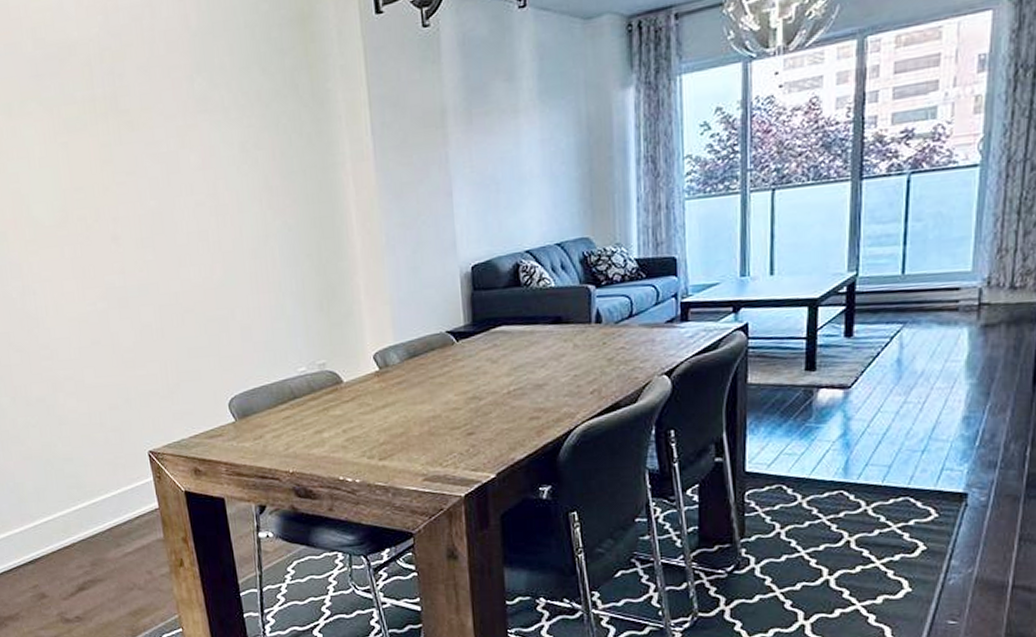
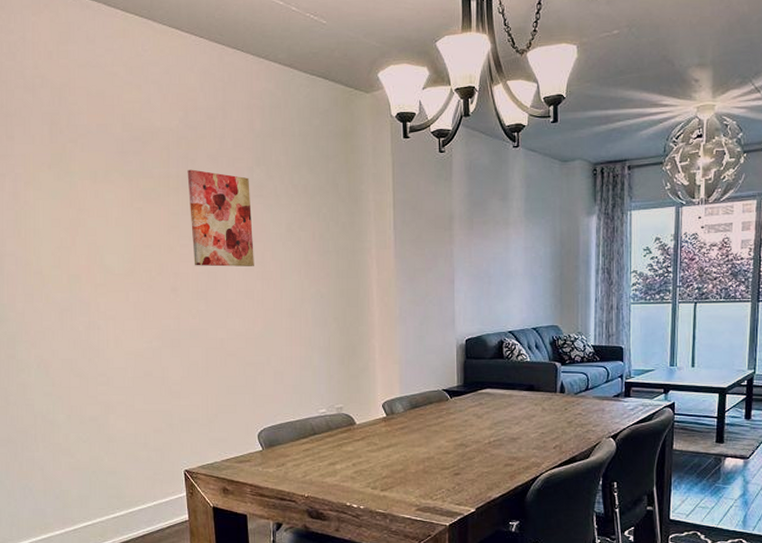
wall art: none [115,87,206,207] -> present [187,169,254,267]

